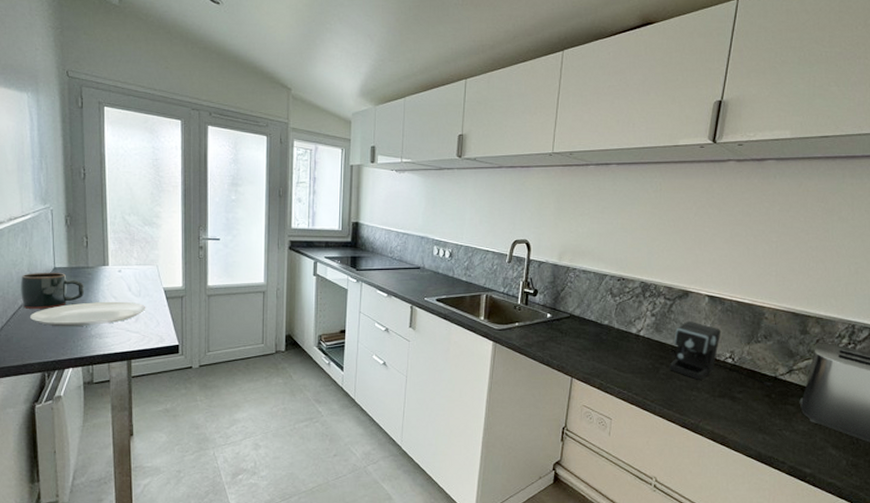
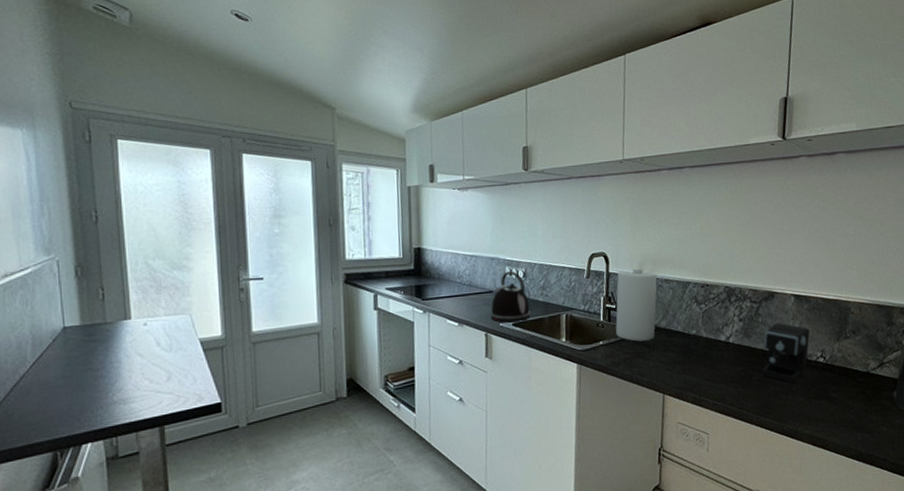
mug: present [20,272,85,309] -> none [21,332,103,379]
plate: present [29,301,146,327] -> none [34,358,180,396]
kettle: none [416,250,453,298] -> present [490,271,531,323]
paper towel holder: none [532,257,575,326] -> present [615,268,657,342]

